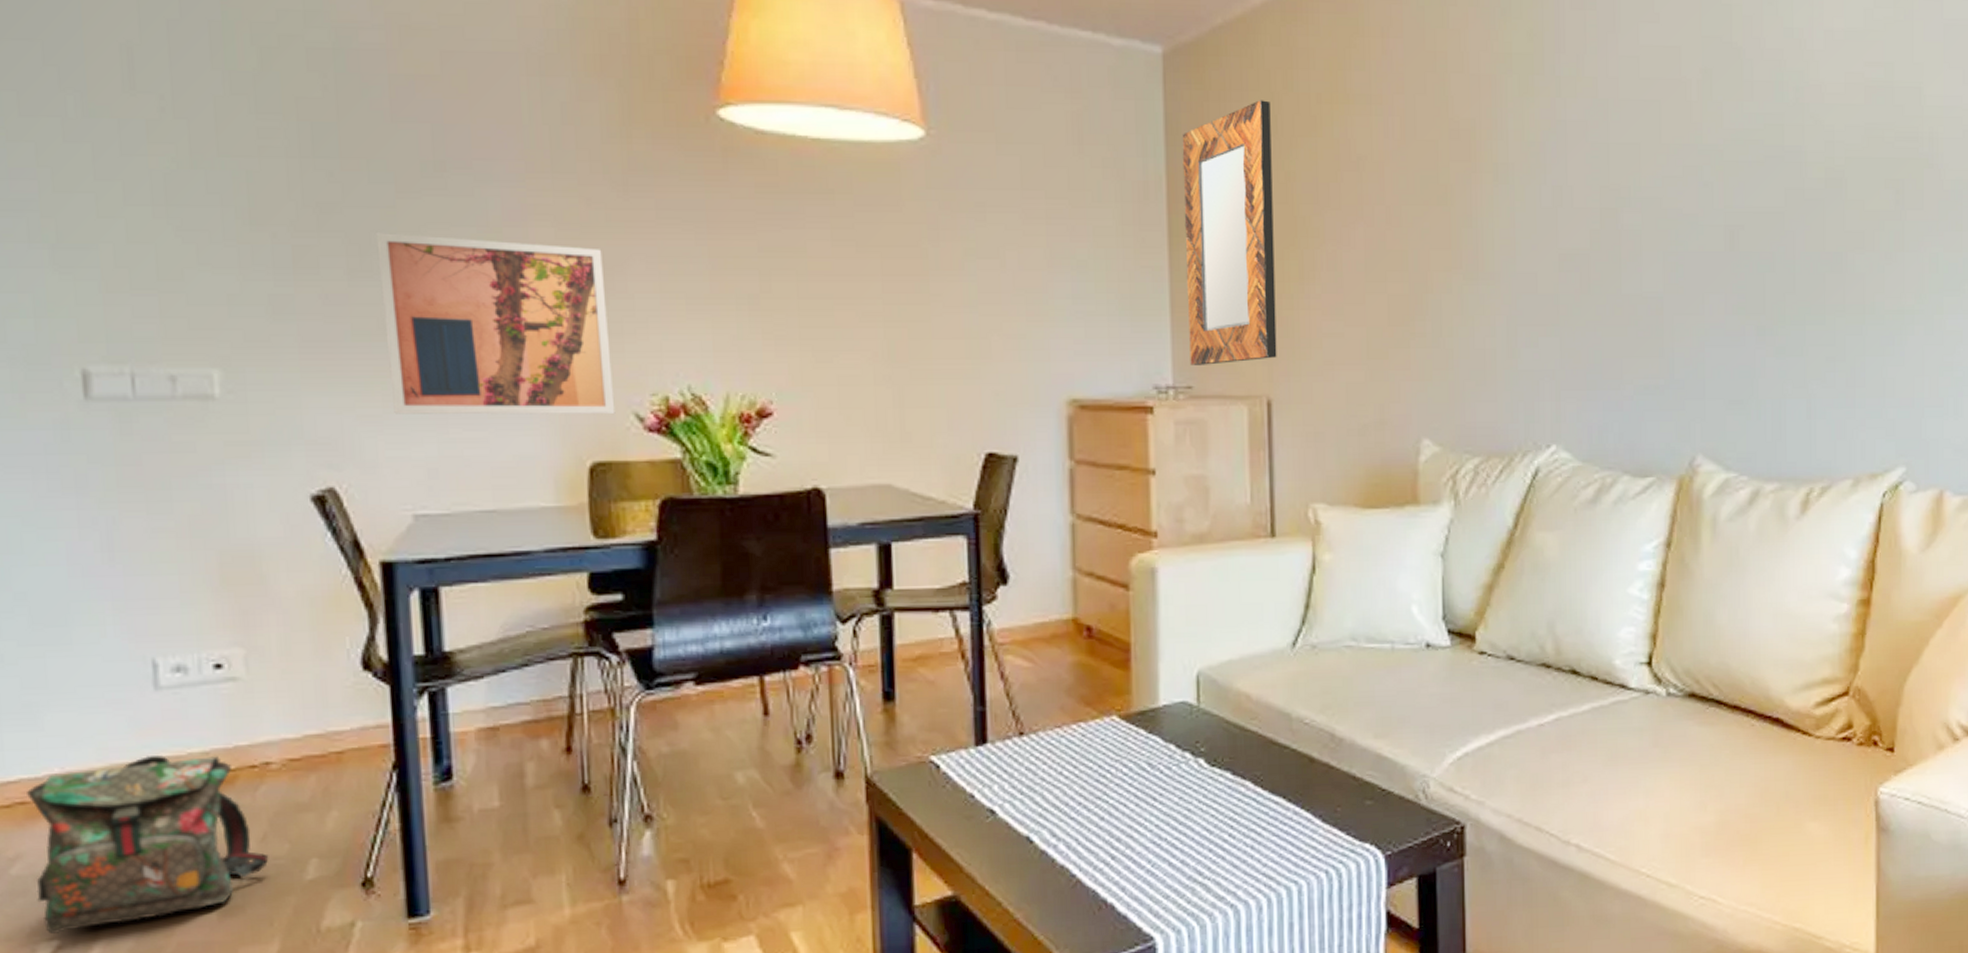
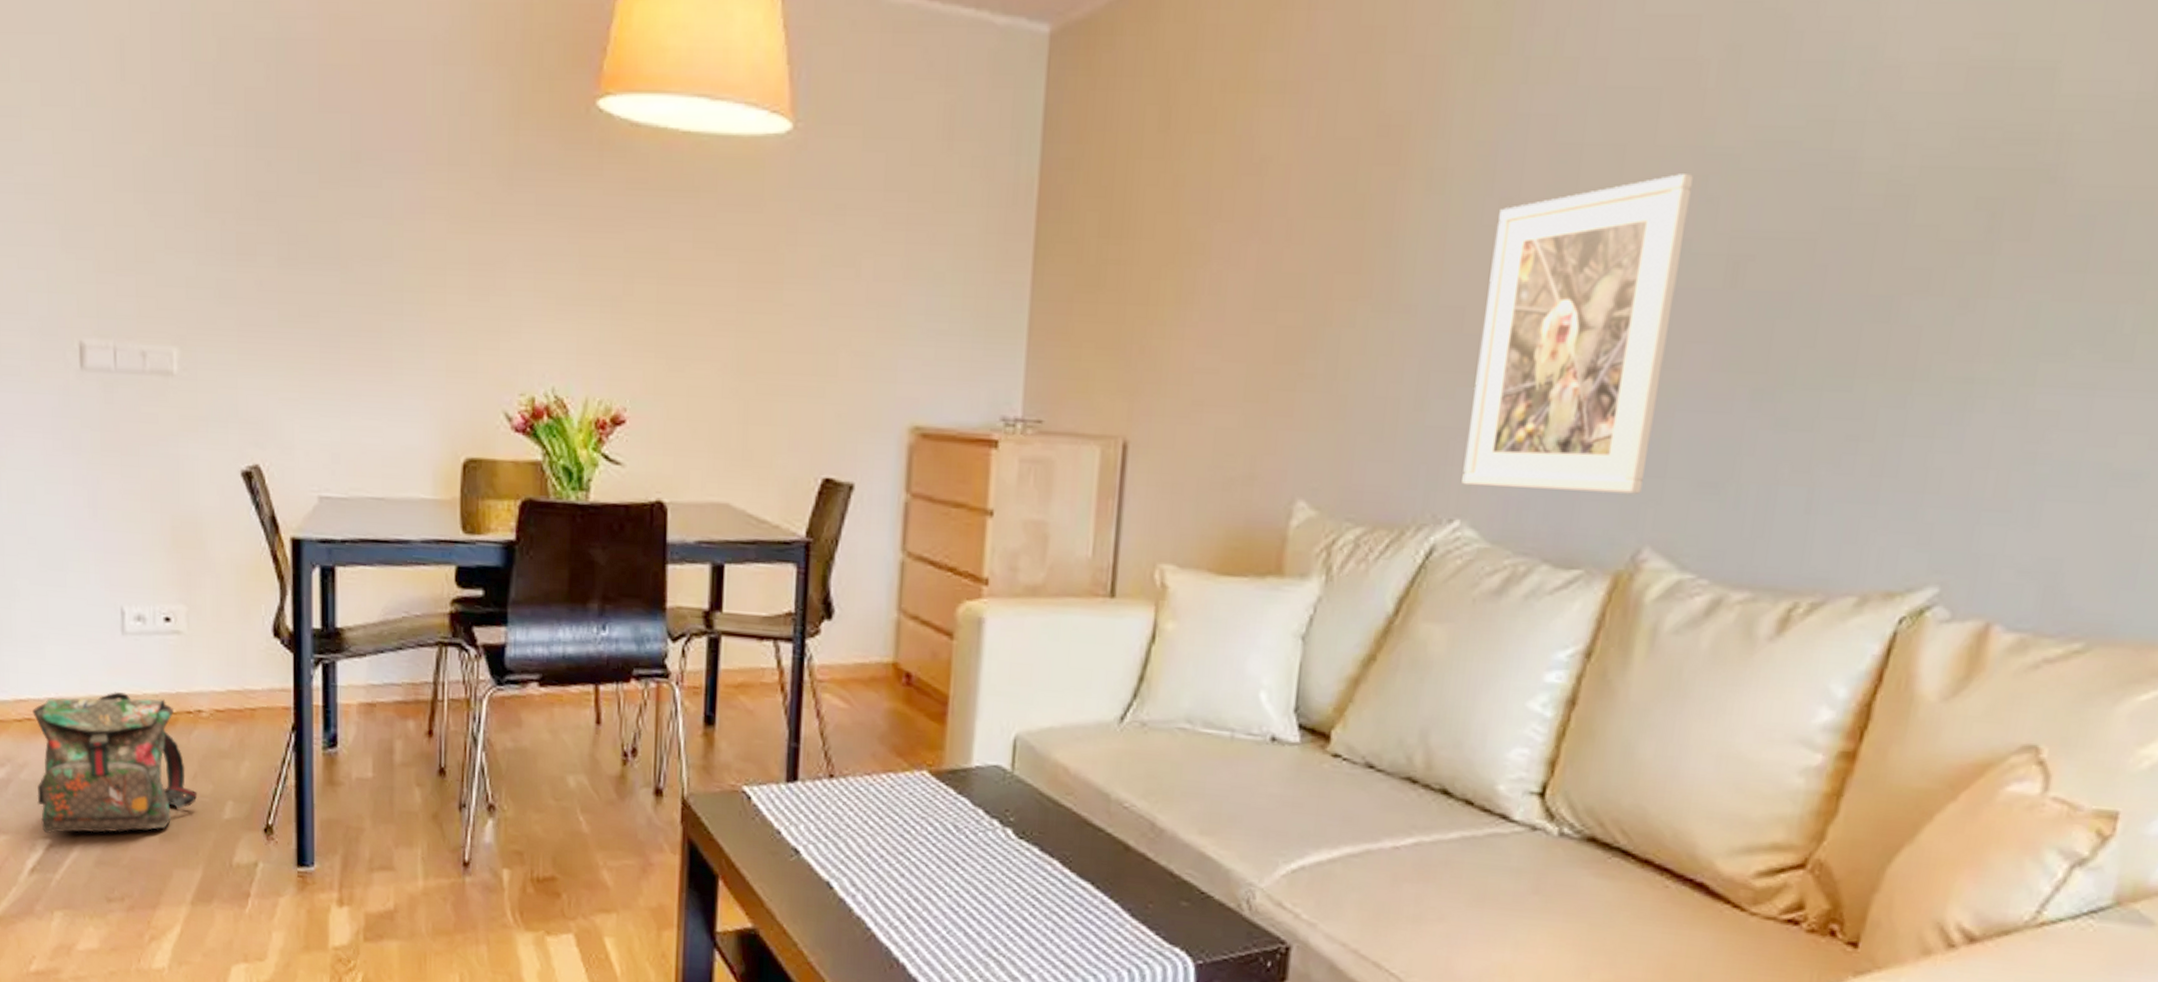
wall art: present [376,231,616,415] -> none [302,221,488,413]
home mirror: present [1182,100,1277,365] -> none [1043,88,1166,398]
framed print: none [1552,165,1692,416] -> present [1462,174,1693,494]

